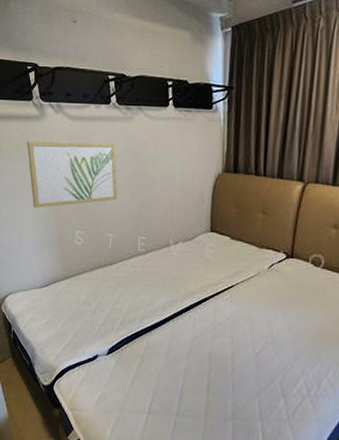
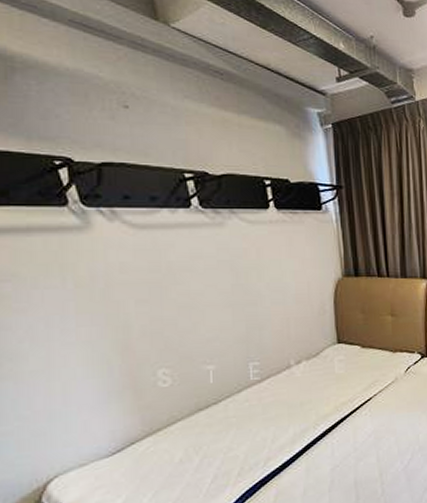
wall art: present [27,141,118,208] -> none [64,254,215,348]

